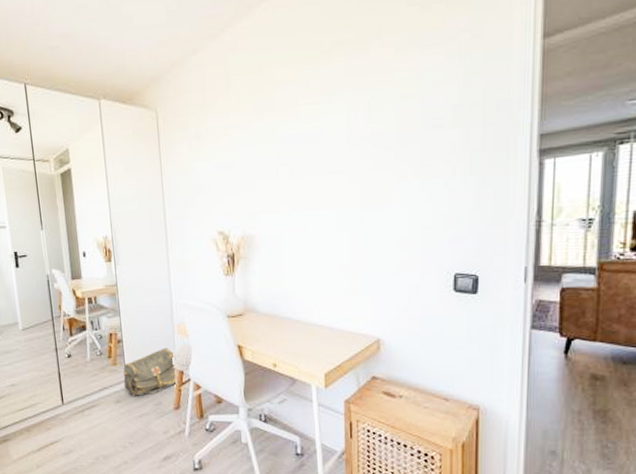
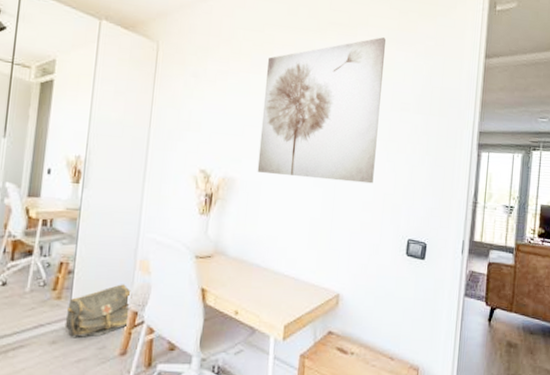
wall art: none [271,44,407,225] -> present [257,37,387,184]

